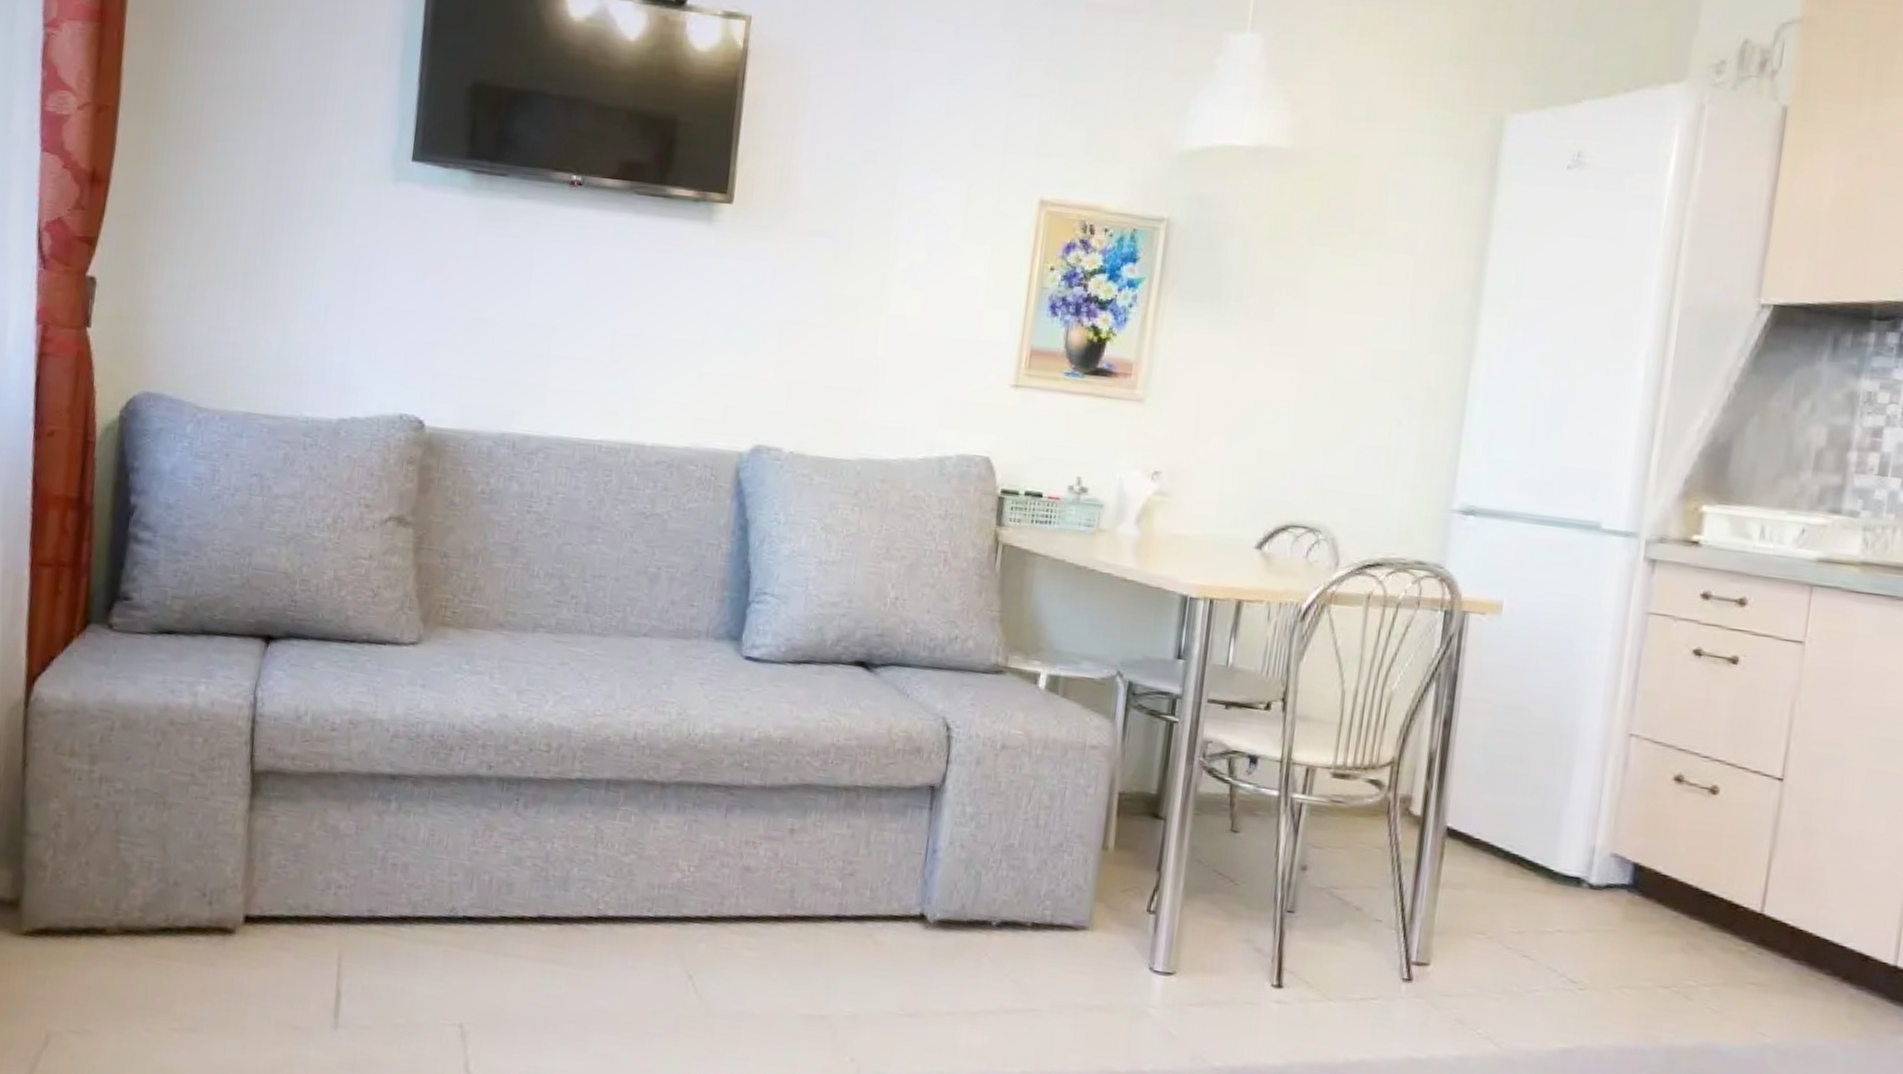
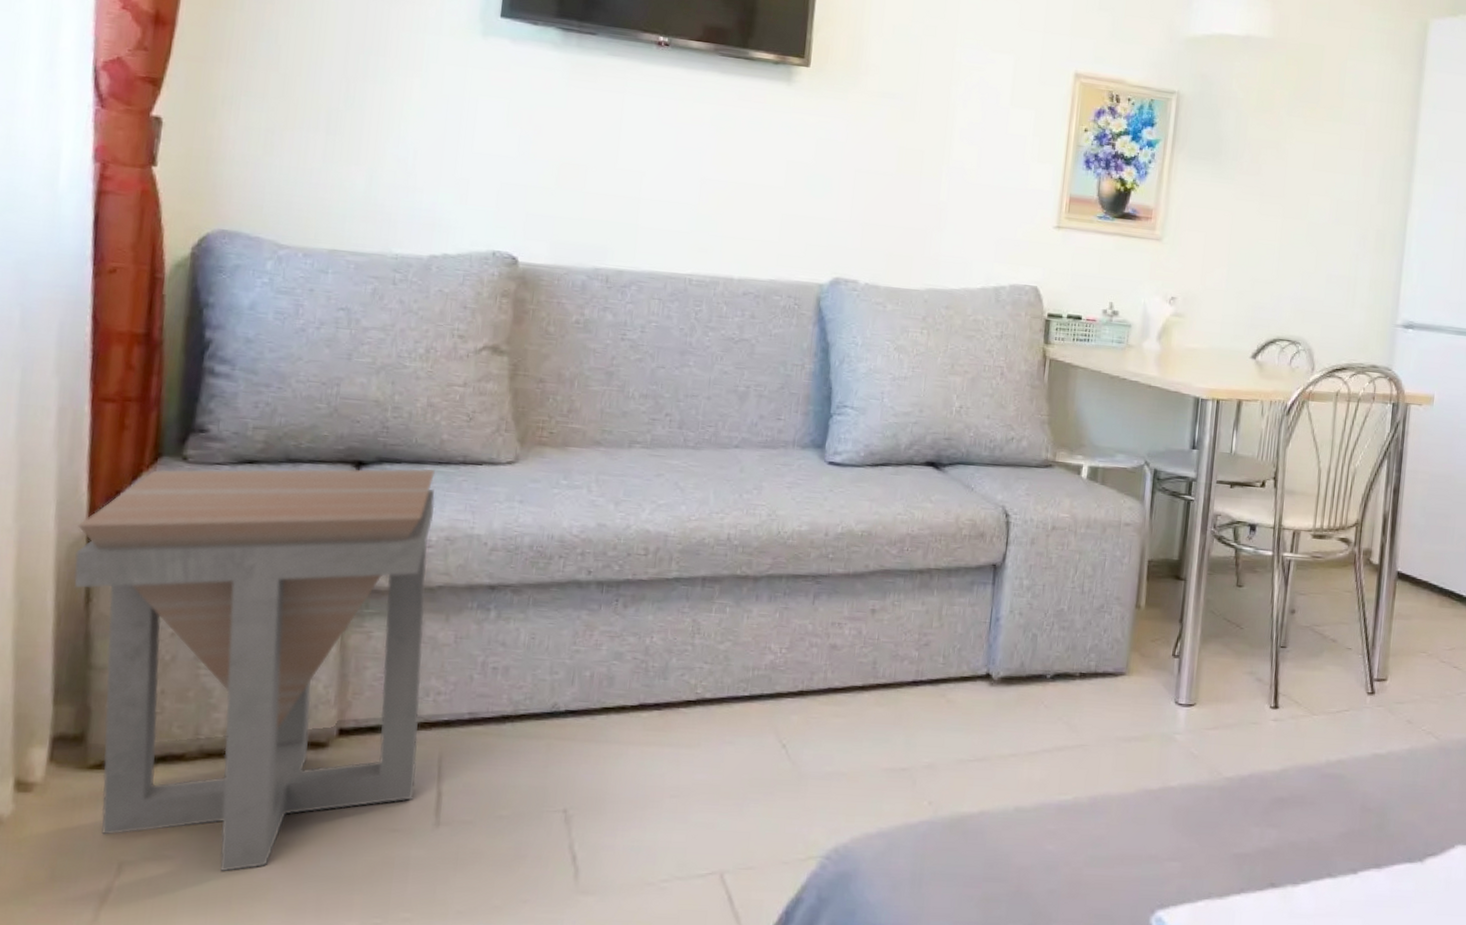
side table: none [12,637,340,1053] -> present [73,468,435,872]

